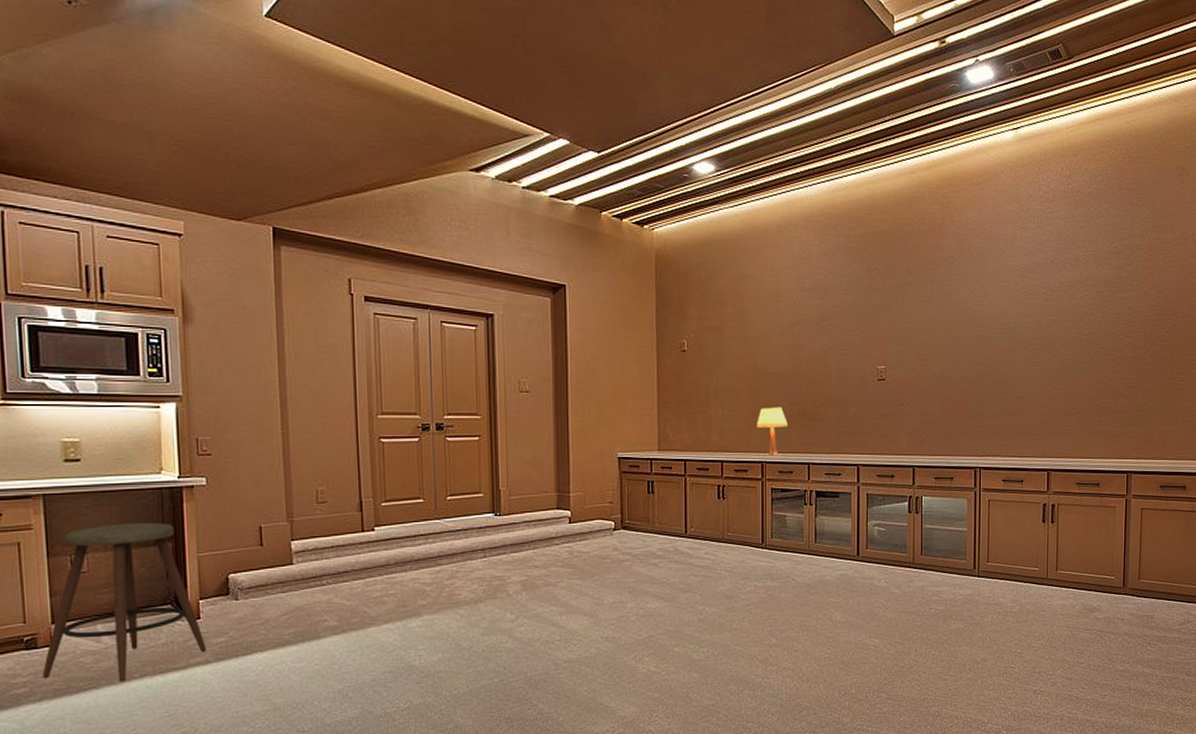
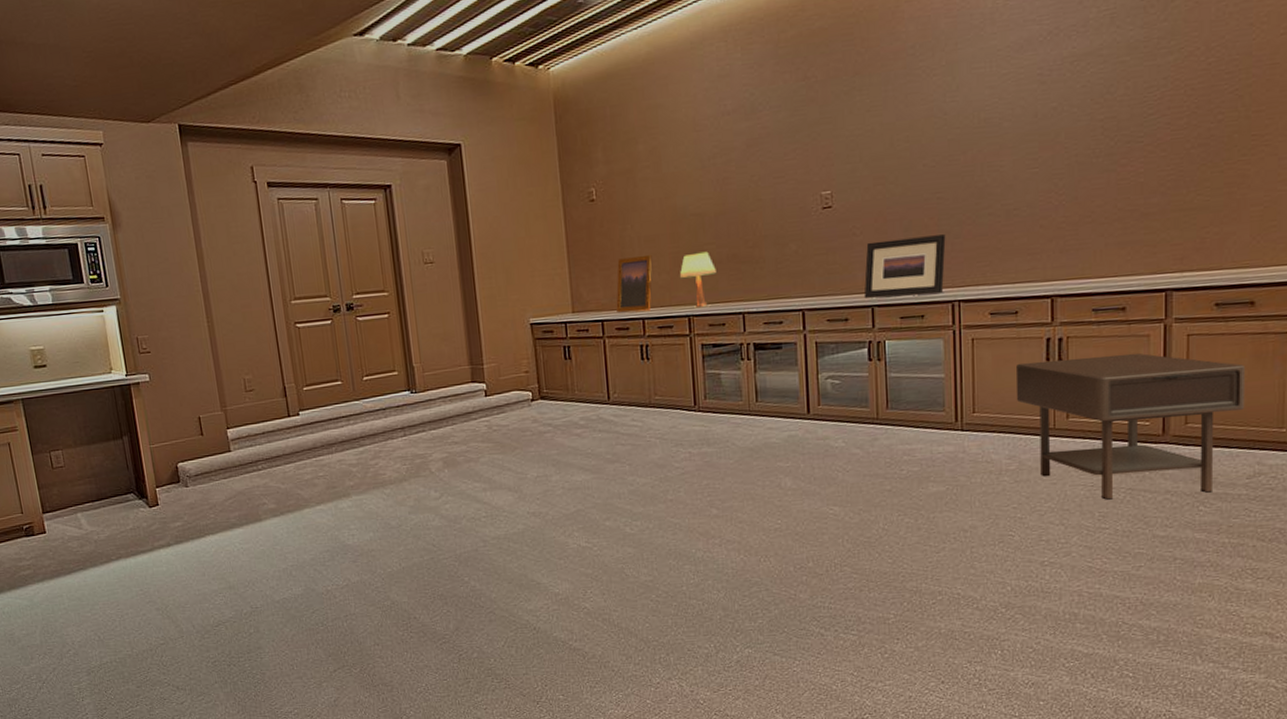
bar stool: present [42,522,207,682] -> none [41,418,167,564]
picture frame: none [698,404,733,455] -> present [616,254,653,313]
picture frame: none [907,412,972,461] -> present [863,234,946,298]
side table: none [1019,520,1180,639] -> present [1015,353,1246,500]

